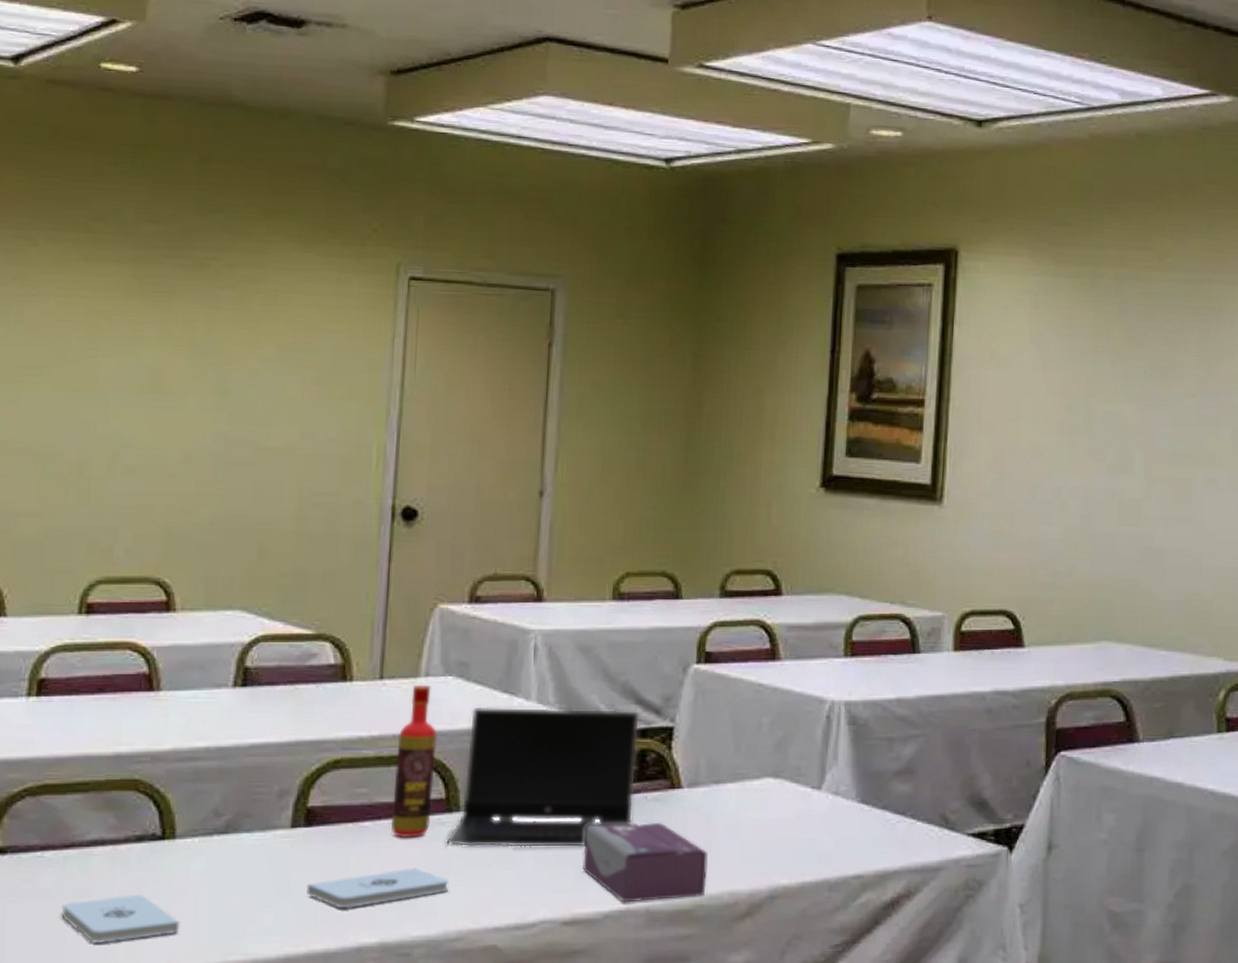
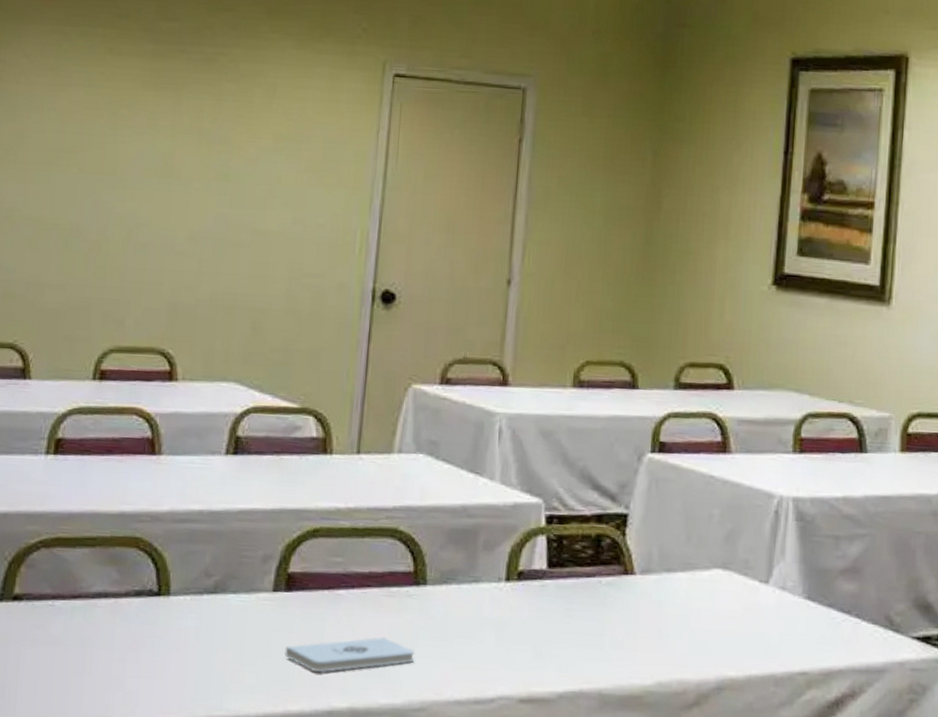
notepad: present [61,894,180,943] -> none [67,646,171,691]
bottle: present [391,684,438,838] -> none [363,460,408,608]
laptop computer: present [446,706,641,848] -> none [413,484,597,628]
tissue box: present [582,822,708,903] -> none [539,605,658,684]

